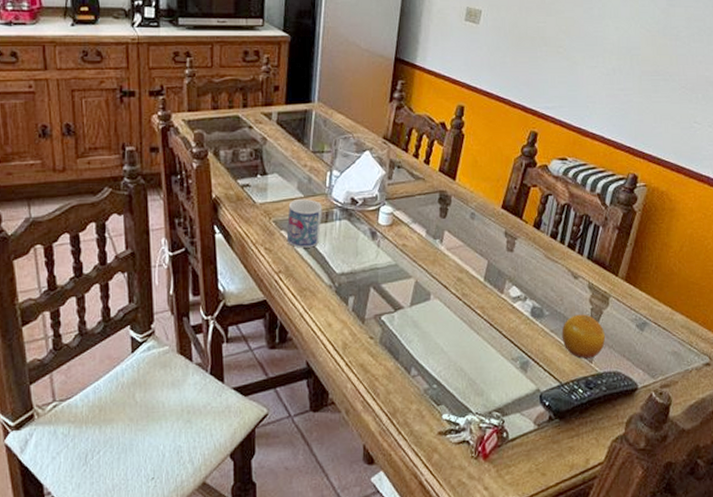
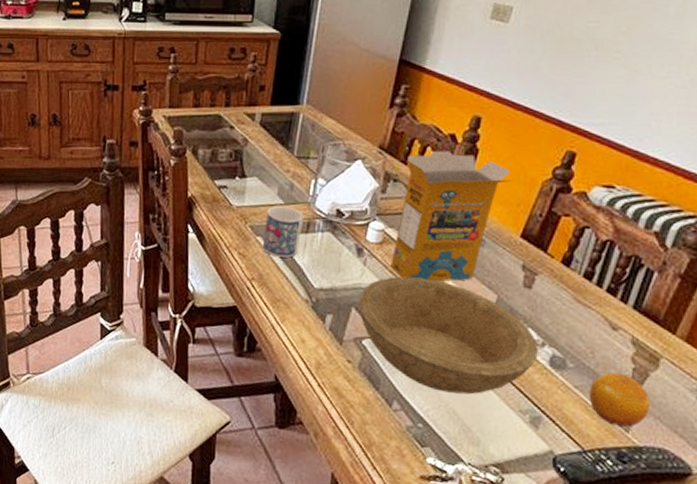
bowl: none [376,252,522,353] -> present [359,276,538,395]
cereal box: none [400,137,493,255] -> present [390,150,514,281]

